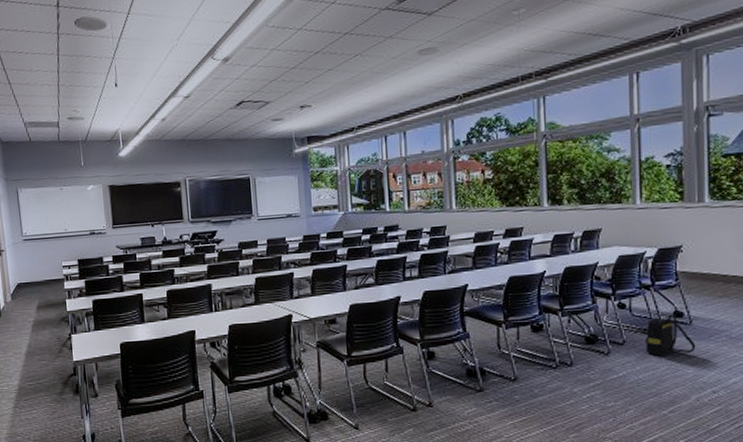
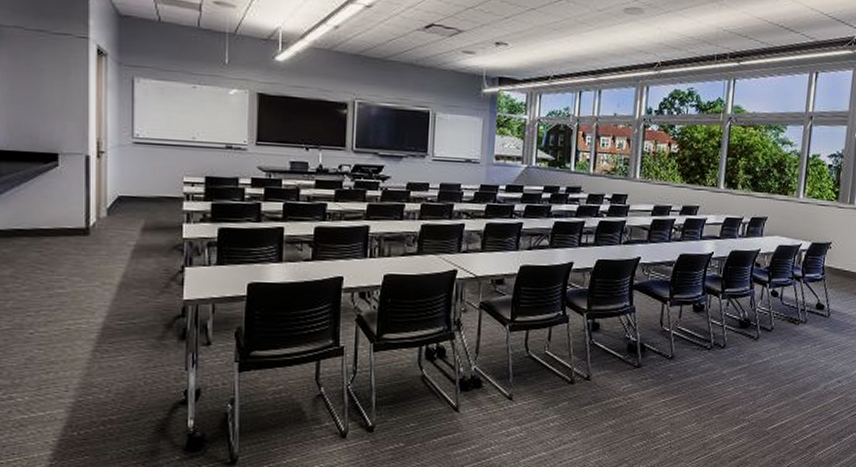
backpack: present [644,313,696,357] -> none [789,305,830,345]

